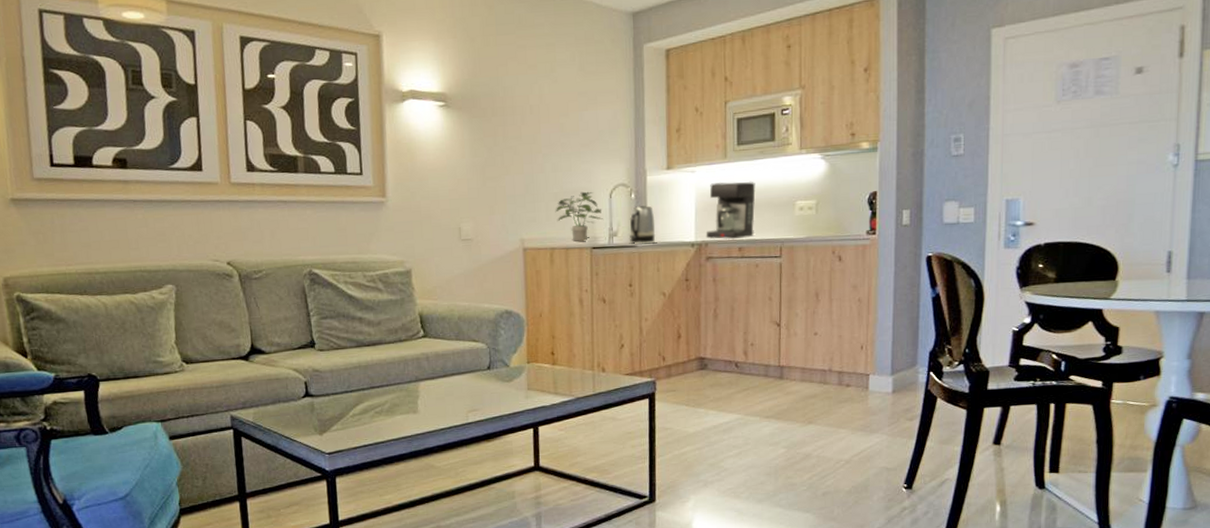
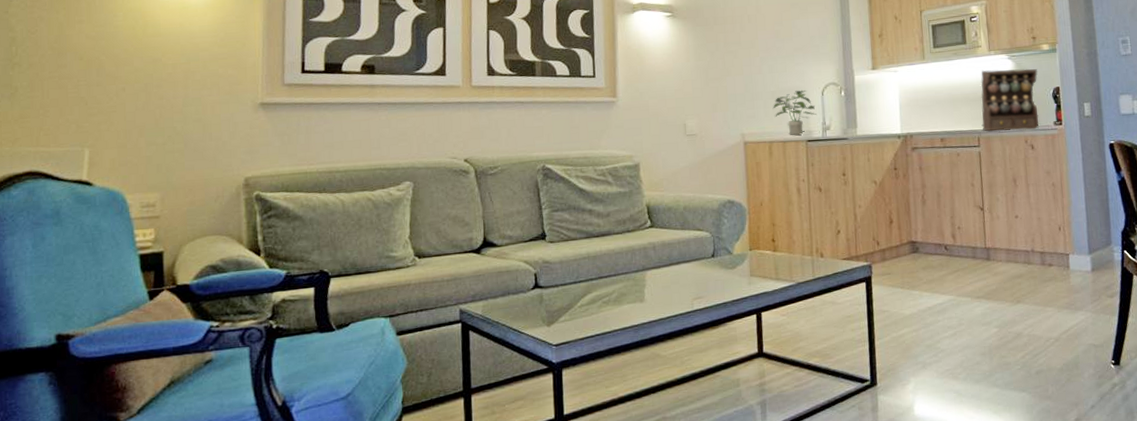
kettle: present [629,205,656,244] -> none [840,101,865,136]
coffee maker: present [706,181,756,240] -> none [910,79,954,132]
spice rack: none [786,170,853,241] -> present [980,68,1039,132]

